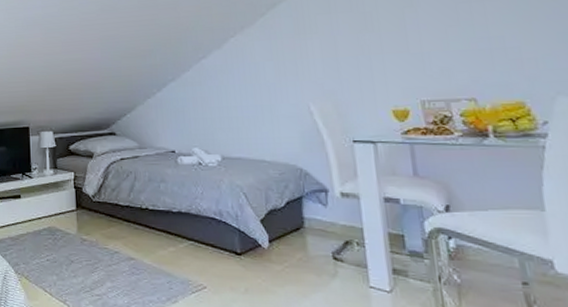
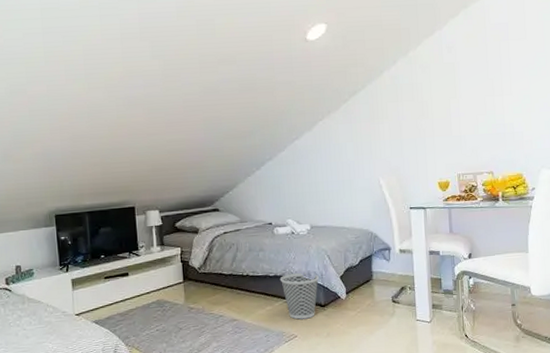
wastebasket: none [184,211,233,268] -> present [279,273,319,320]

